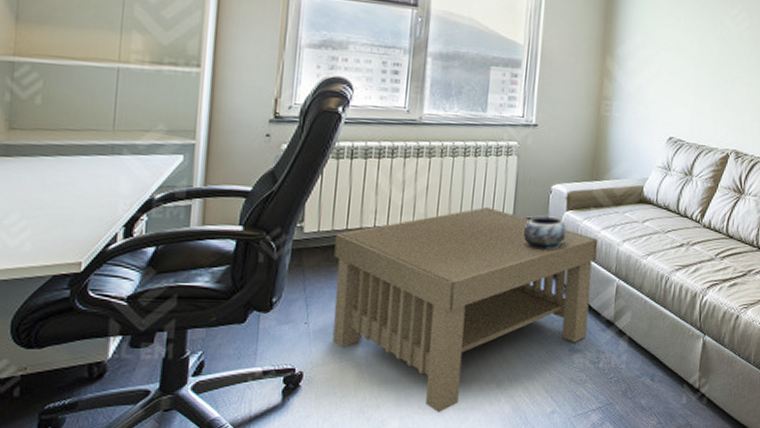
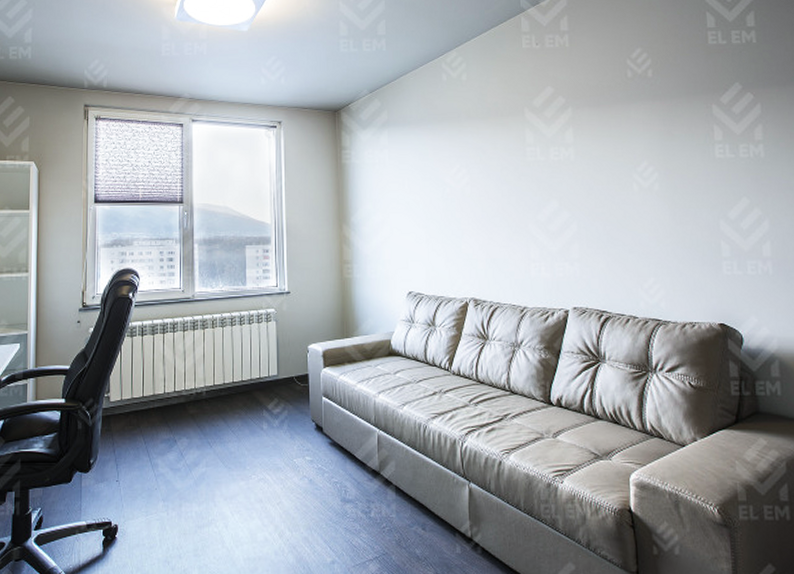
coffee table: present [332,206,599,412] -> none [135,369,356,562]
decorative bowl: present [524,215,567,250] -> none [289,374,326,405]

